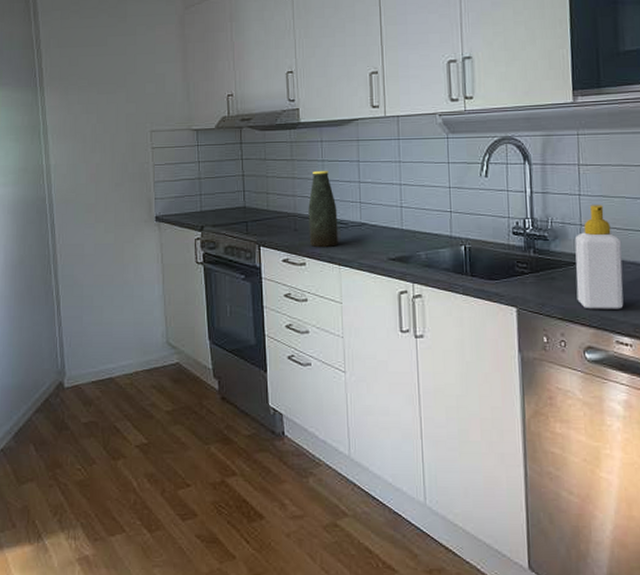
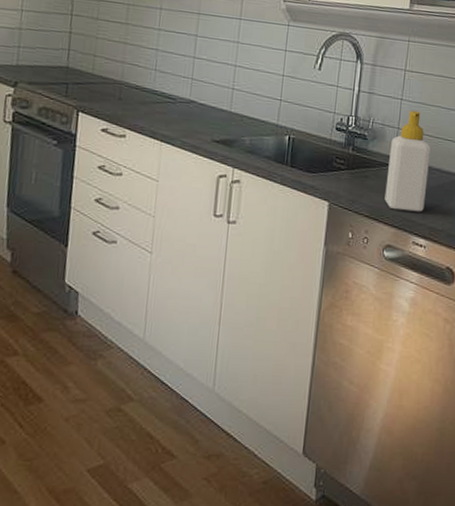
bottle: present [308,171,338,247] -> none [133,39,168,121]

